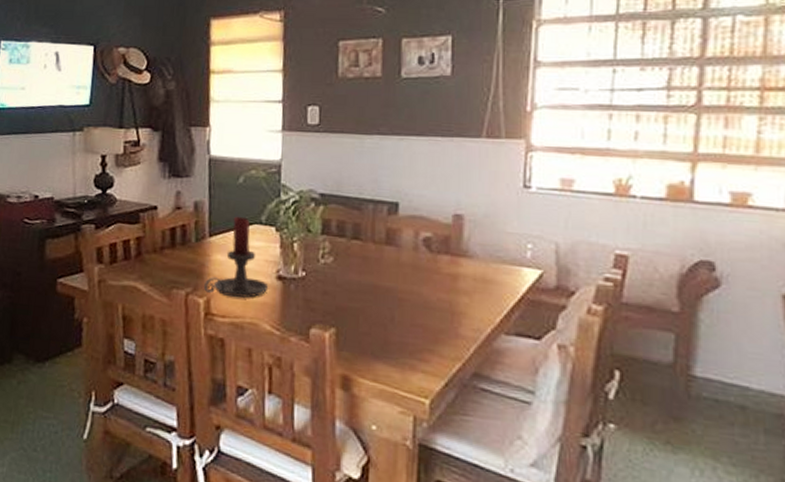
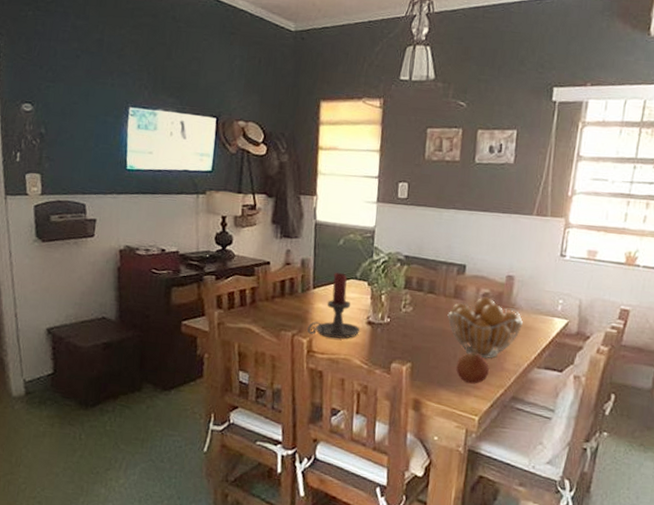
fruit basket: none [379,242,480,322] -> present [447,297,523,358]
fruit: none [395,314,440,356] -> present [456,352,490,384]

